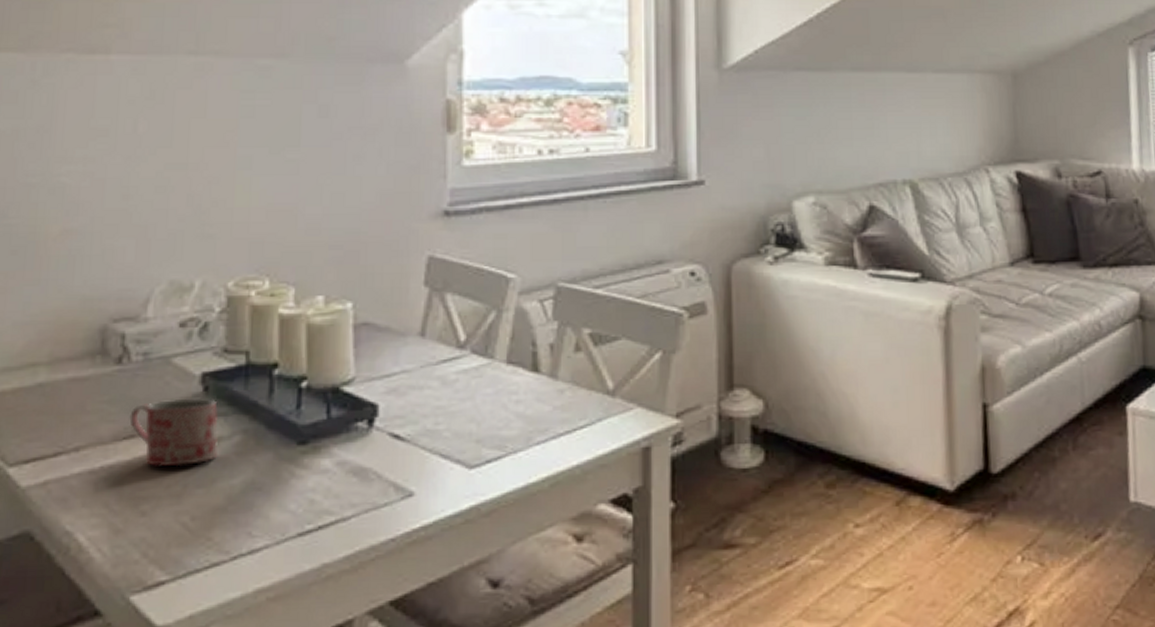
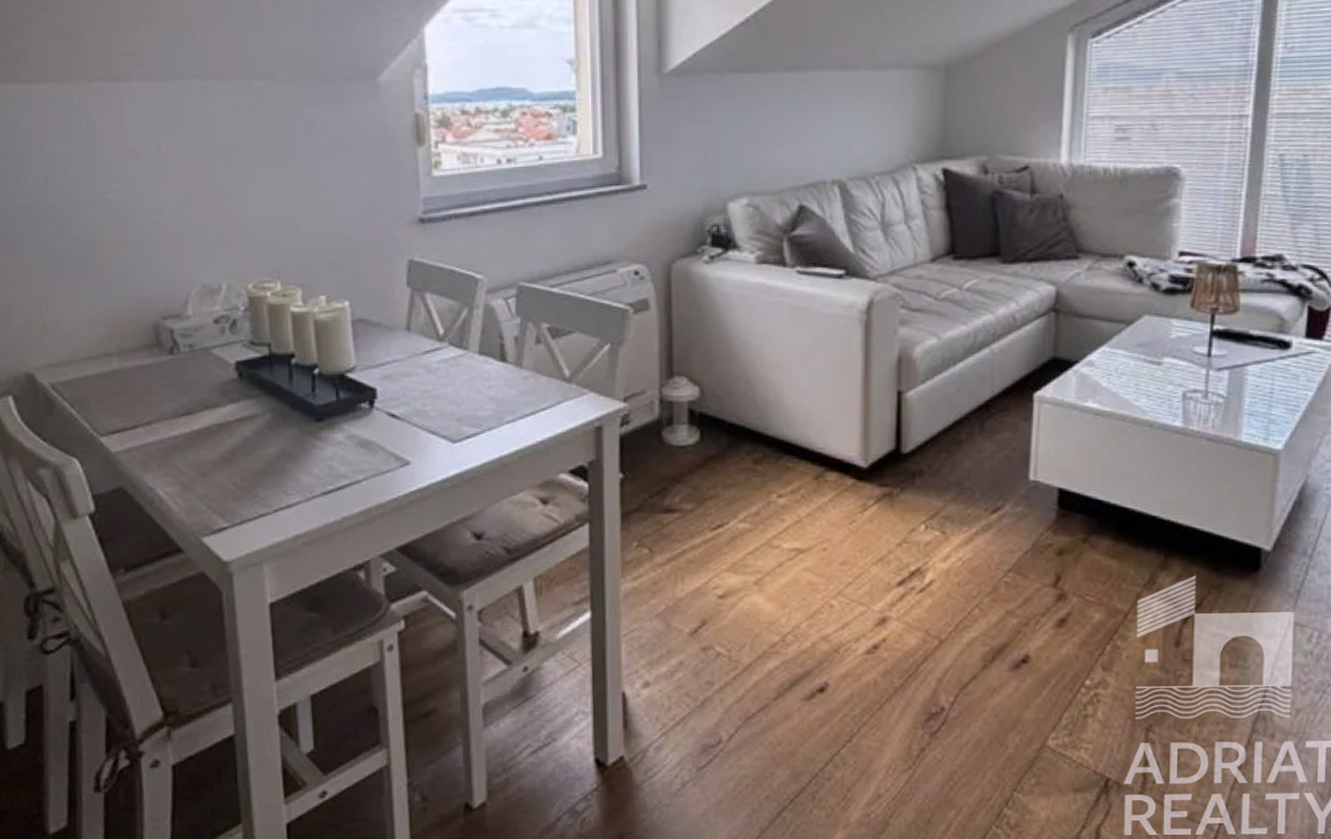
mug: present [129,399,218,467] -> none [184,383,254,438]

